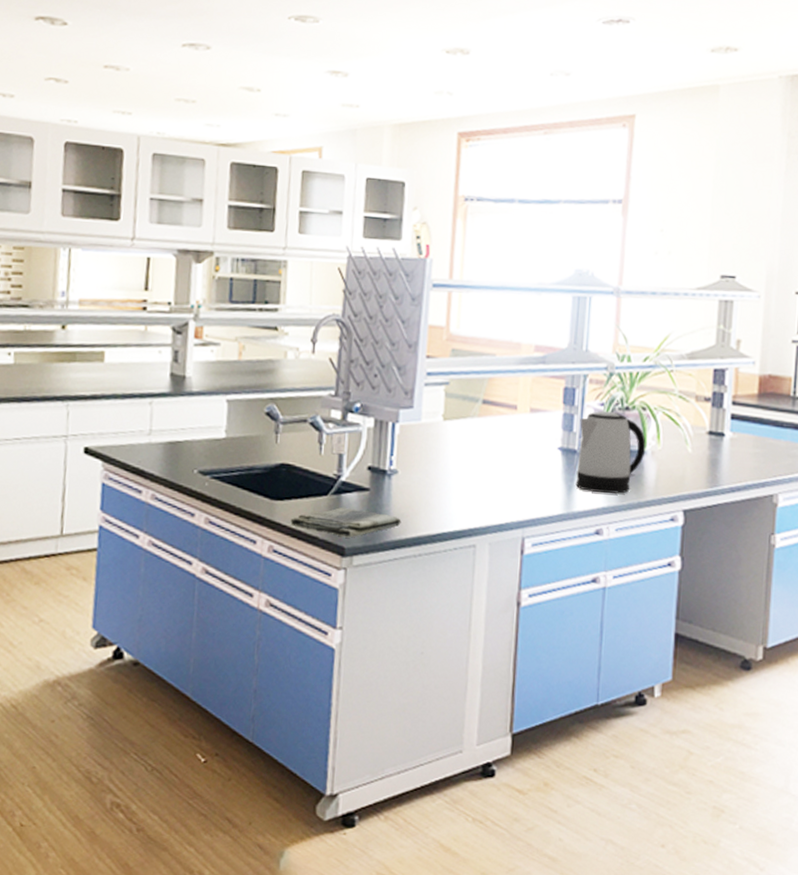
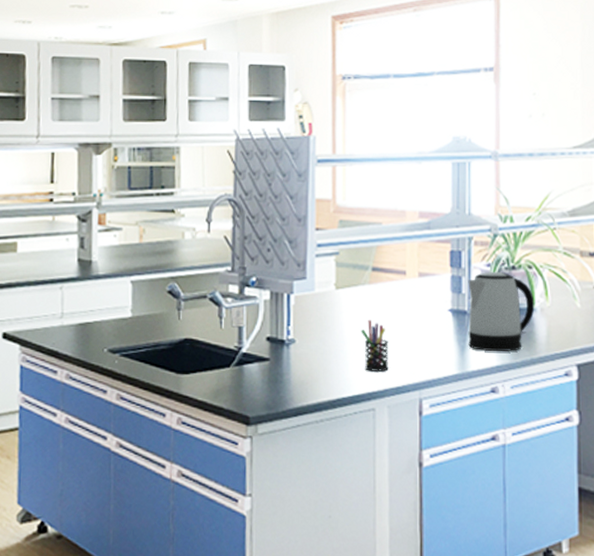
dish towel: present [290,507,402,538] -> none [196,378,302,407]
pen holder: none [466,453,494,508] -> present [361,319,389,372]

